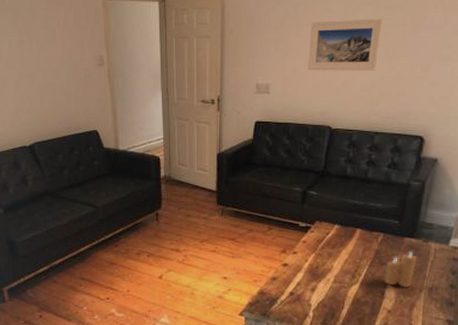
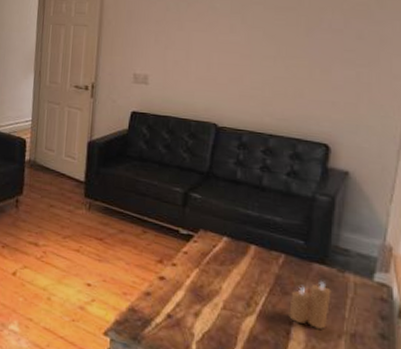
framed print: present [308,18,383,71] -> none [190,17,273,69]

